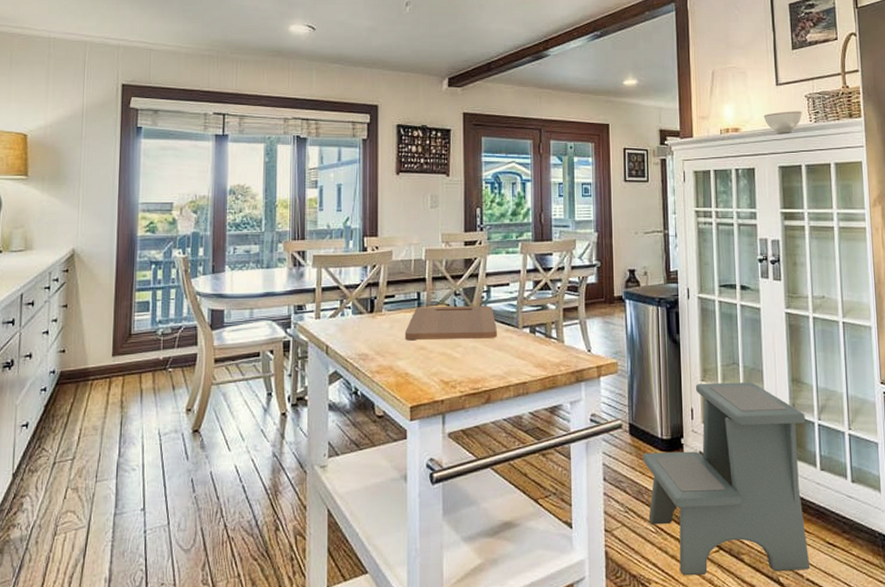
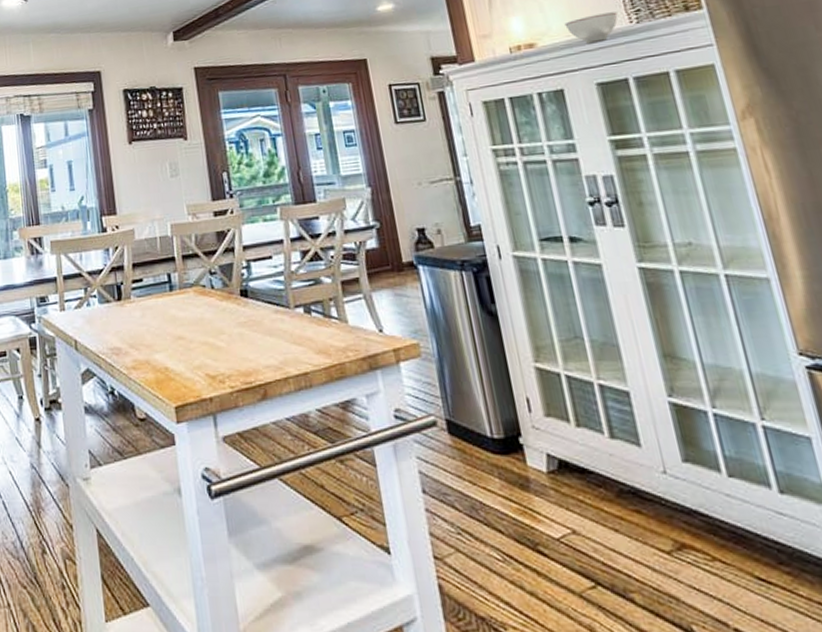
cutting board: present [404,306,497,341] -> none [158,284,266,330]
step stool: present [643,382,810,576] -> none [470,360,737,620]

